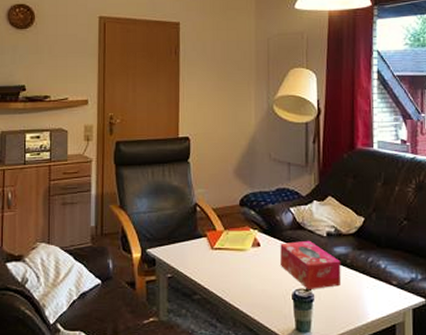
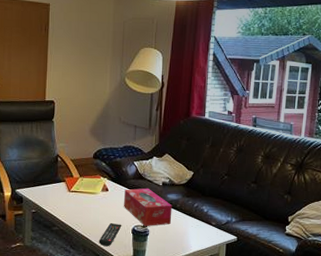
remote control: none [251,286,280,318] -> present [98,222,122,247]

